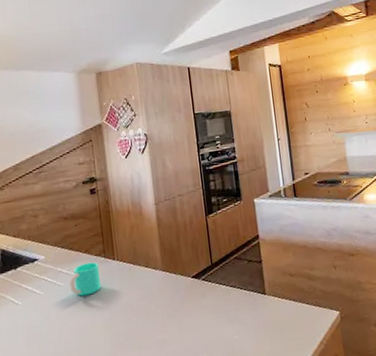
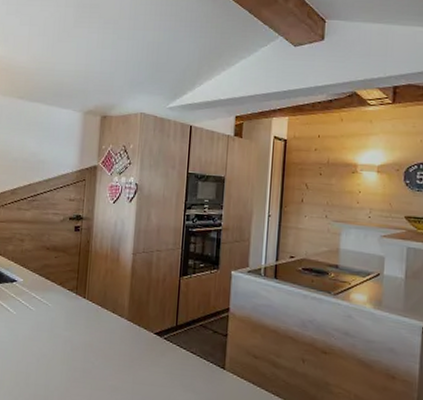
cup: present [69,262,101,297] -> none [40,294,69,326]

